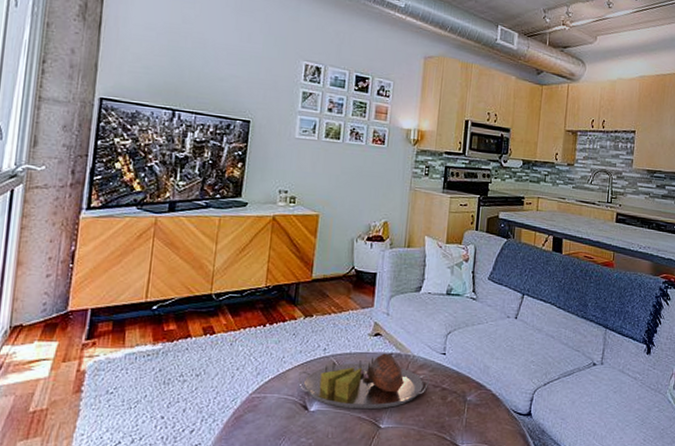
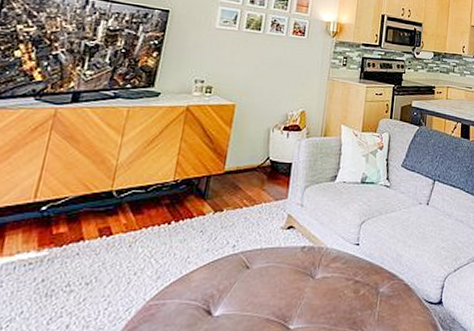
serving tray: present [298,353,430,410] -> none [202,247,343,311]

